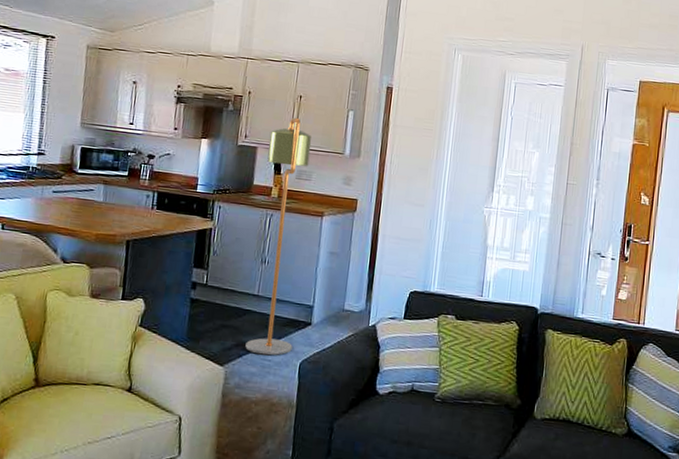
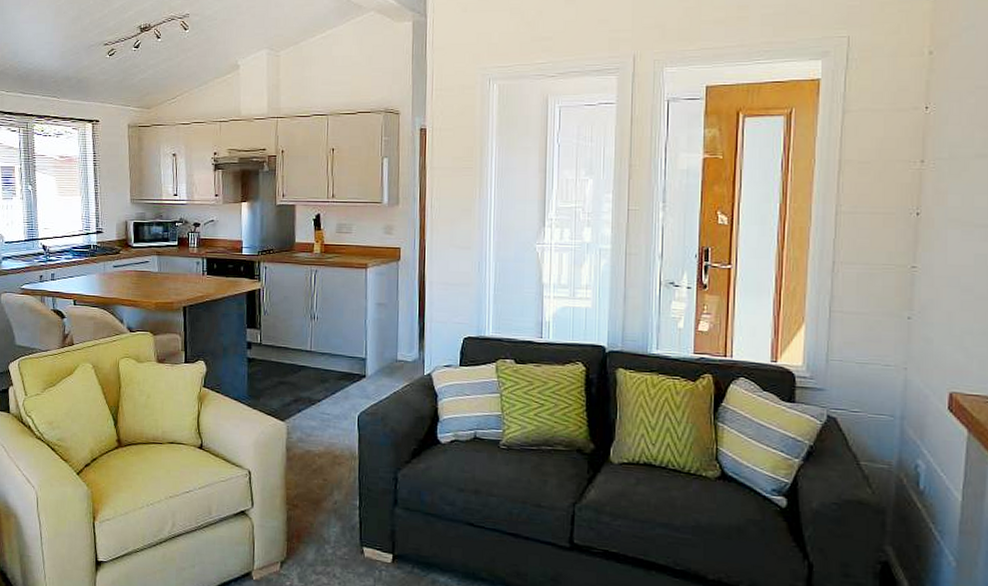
floor lamp: present [245,117,312,356] -> none [303,171,349,409]

